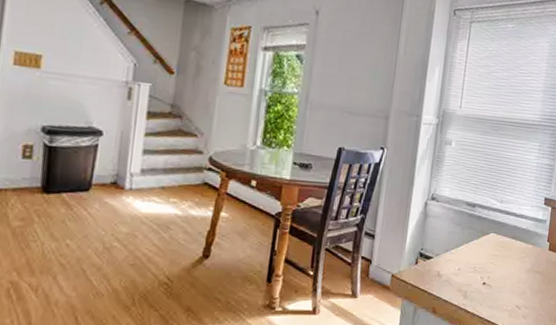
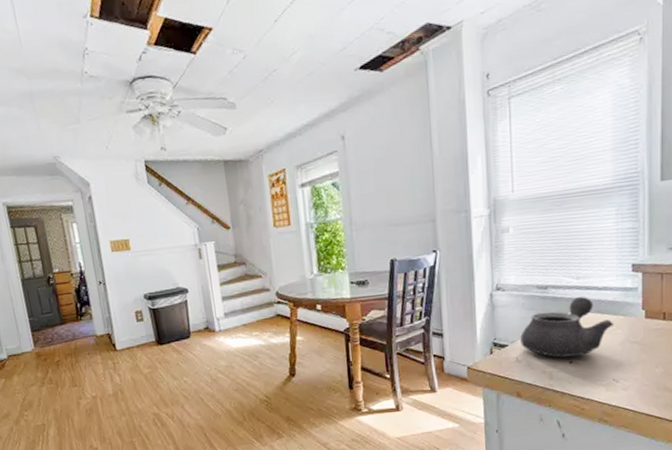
teapot: none [444,219,525,279] -> present [520,296,615,358]

